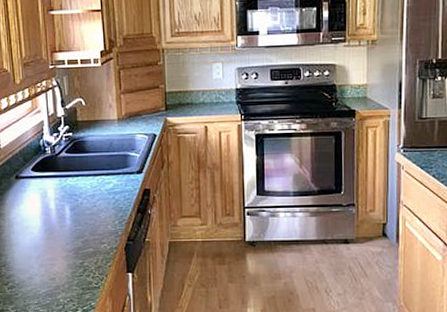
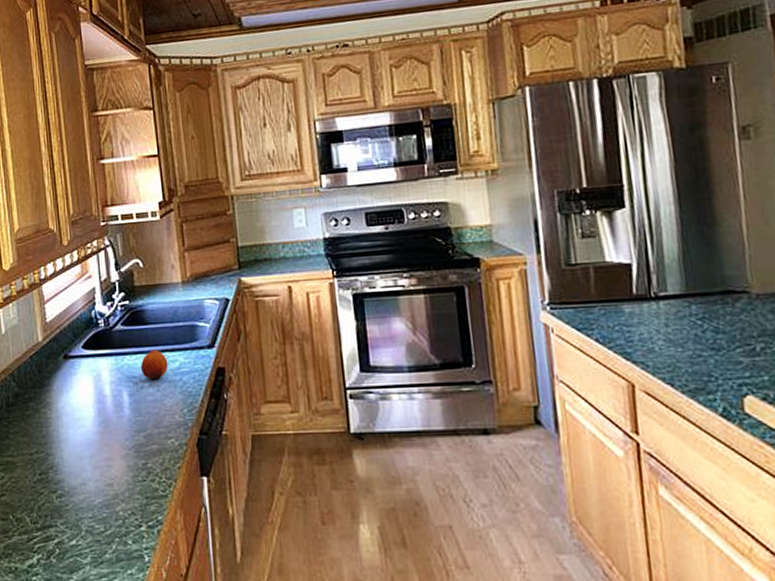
fruit: none [80,173,104,197] -> present [140,349,168,379]

